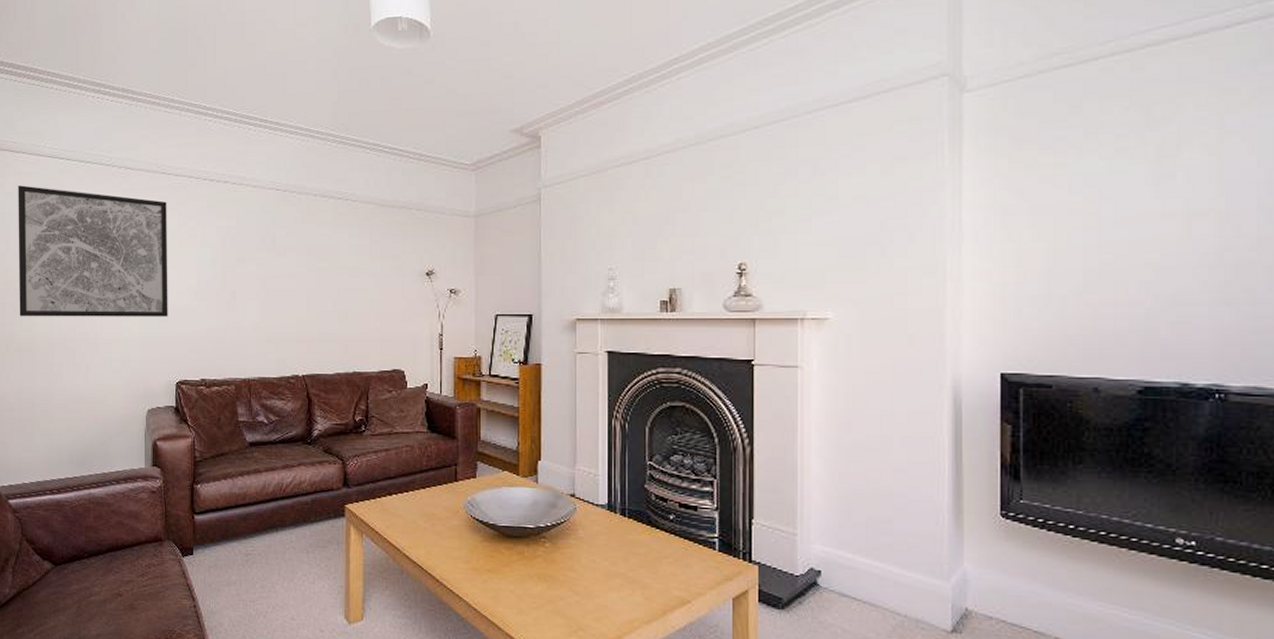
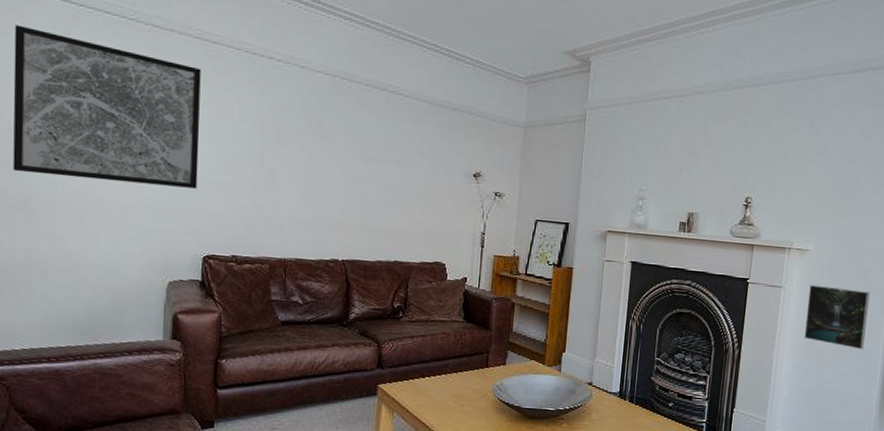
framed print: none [835,360,920,438] -> present [804,284,870,349]

